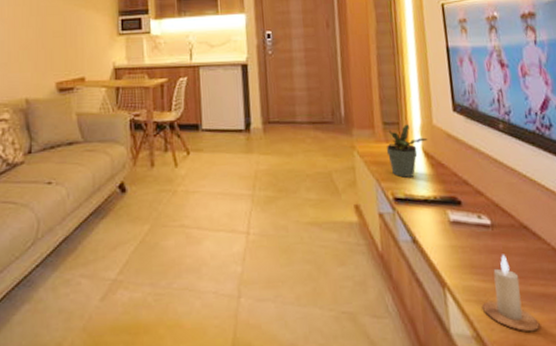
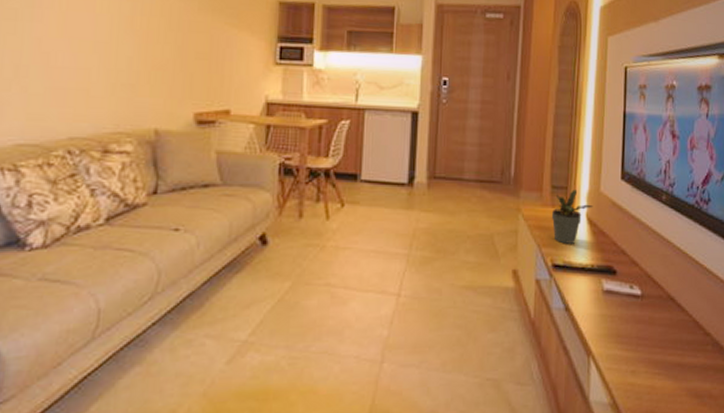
candle: present [481,254,540,332] -> none [621,324,672,400]

